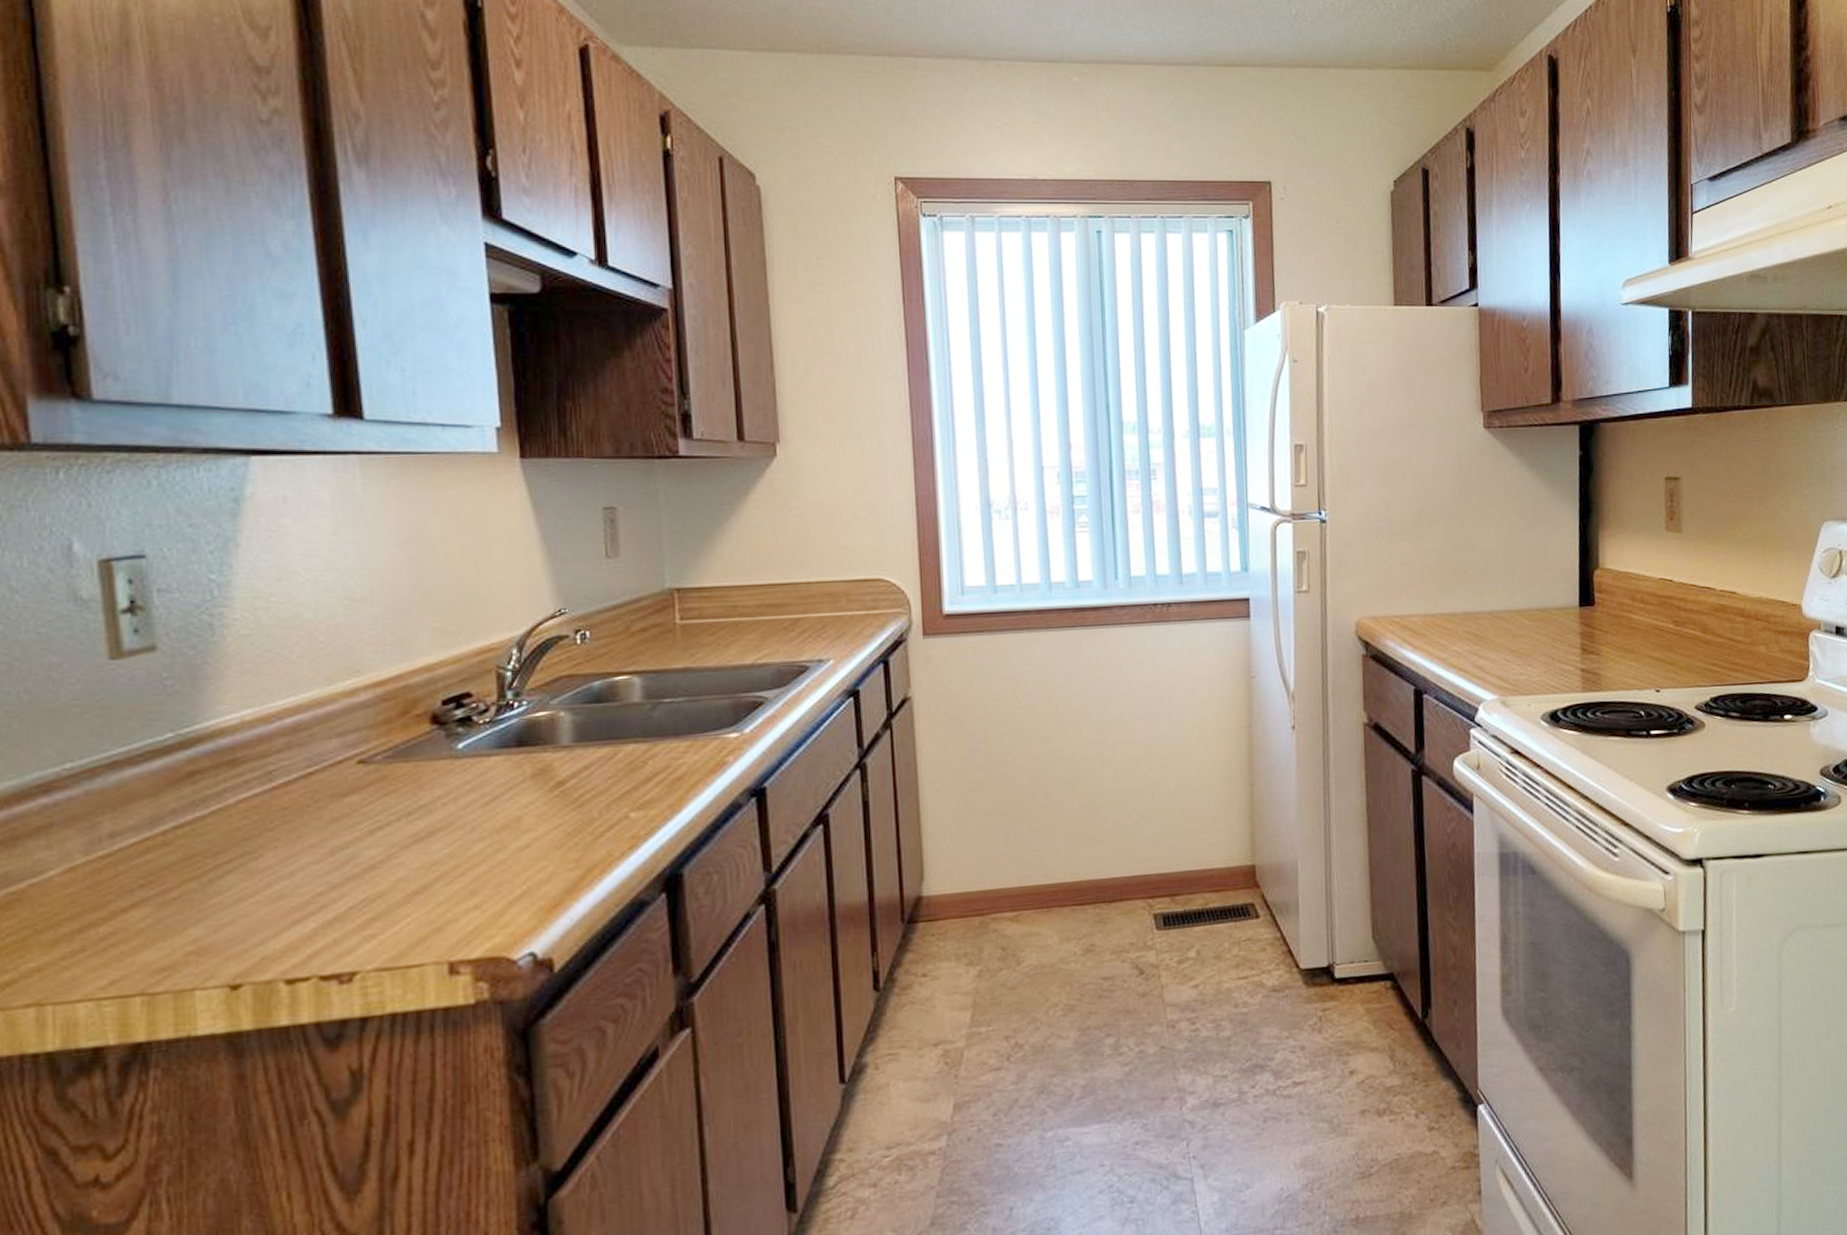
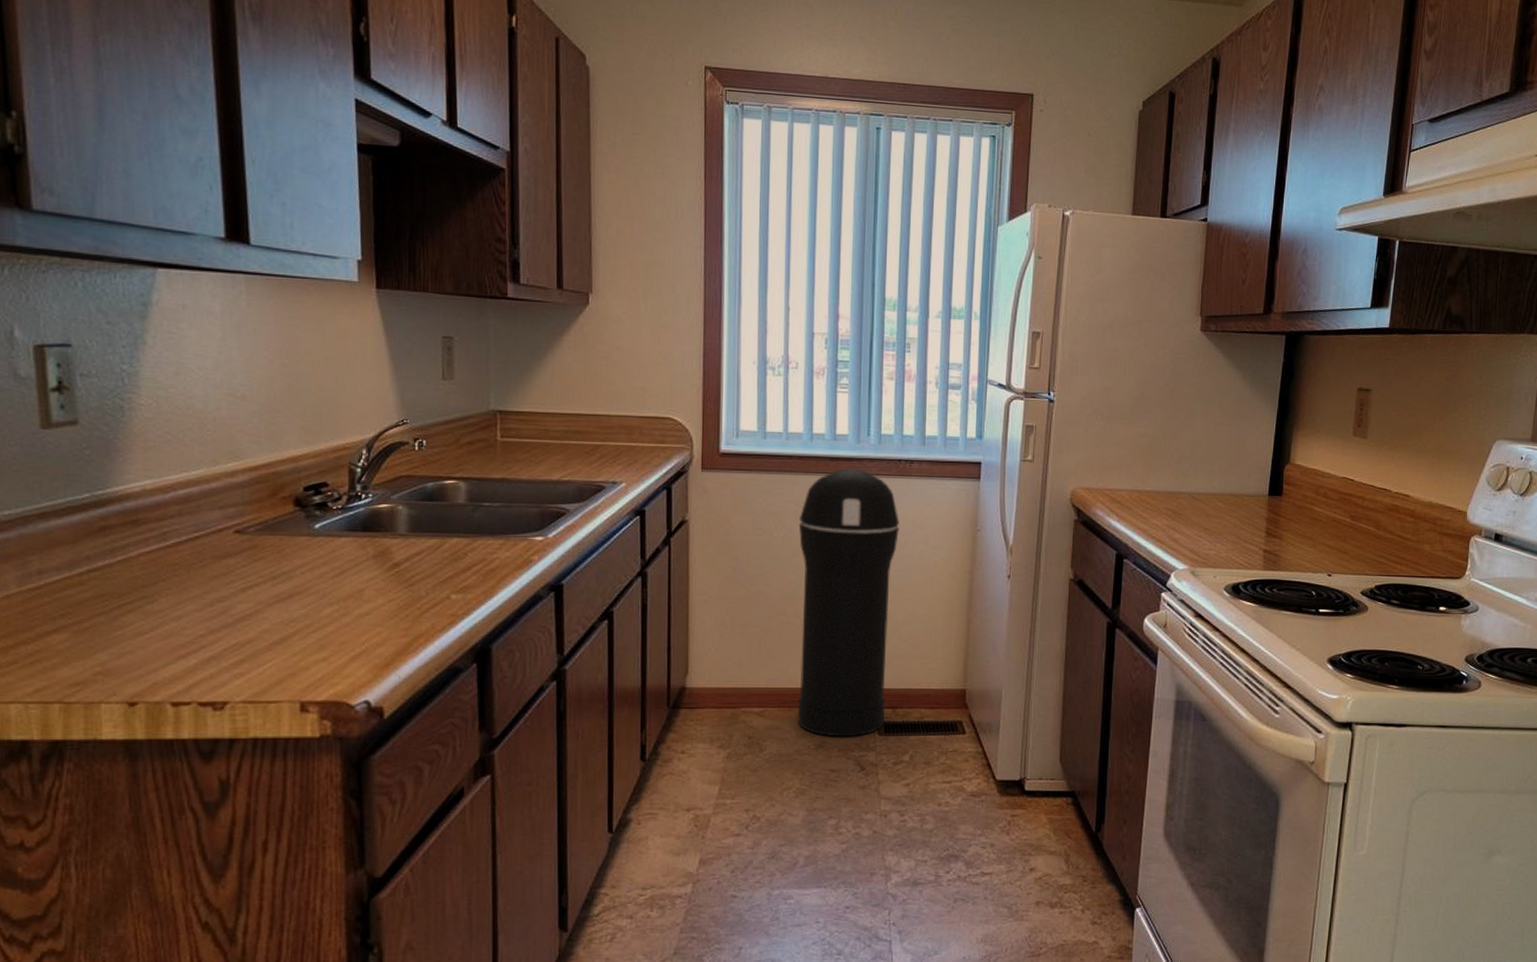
trash can: none [1042,618,1163,938] -> present [797,468,899,737]

